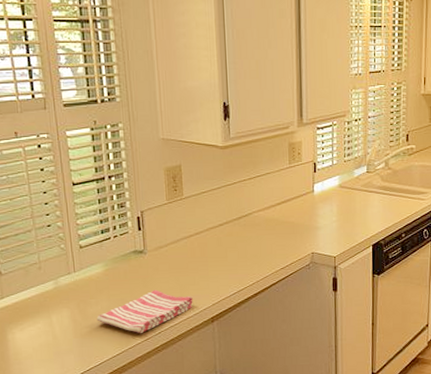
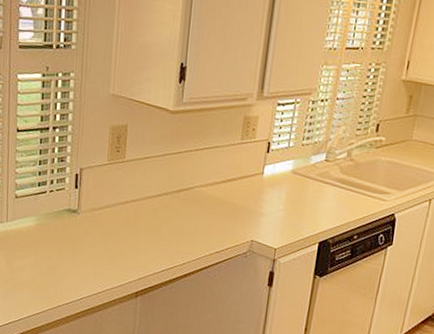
dish towel: present [96,290,193,334] -> none [21,253,120,297]

